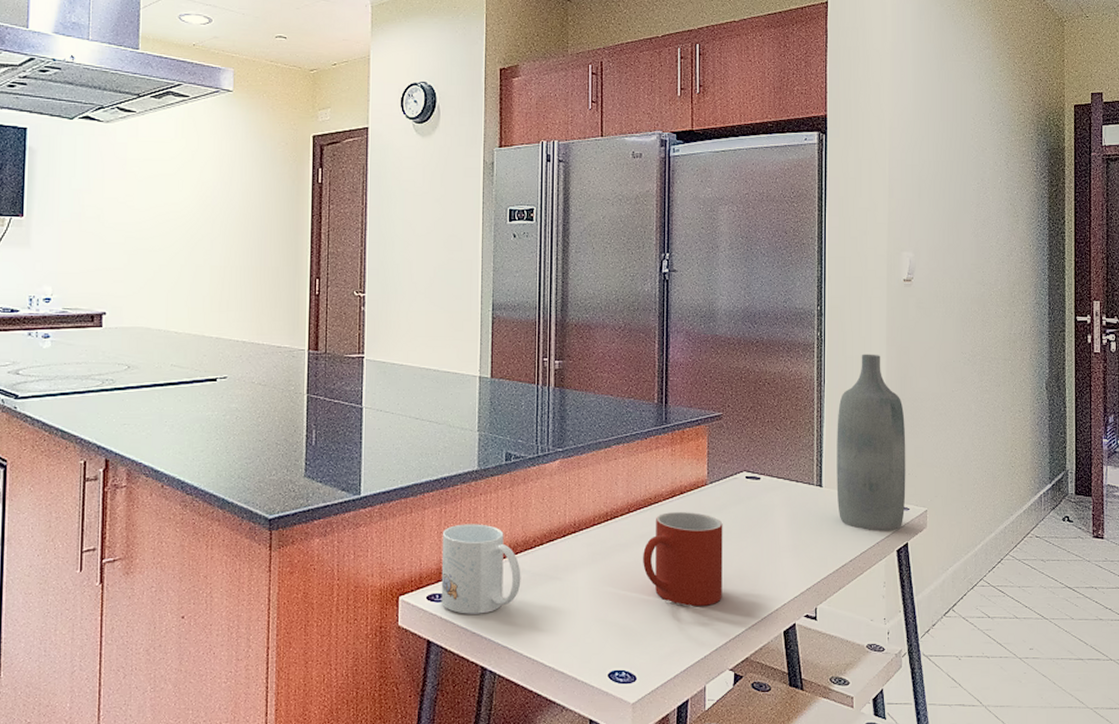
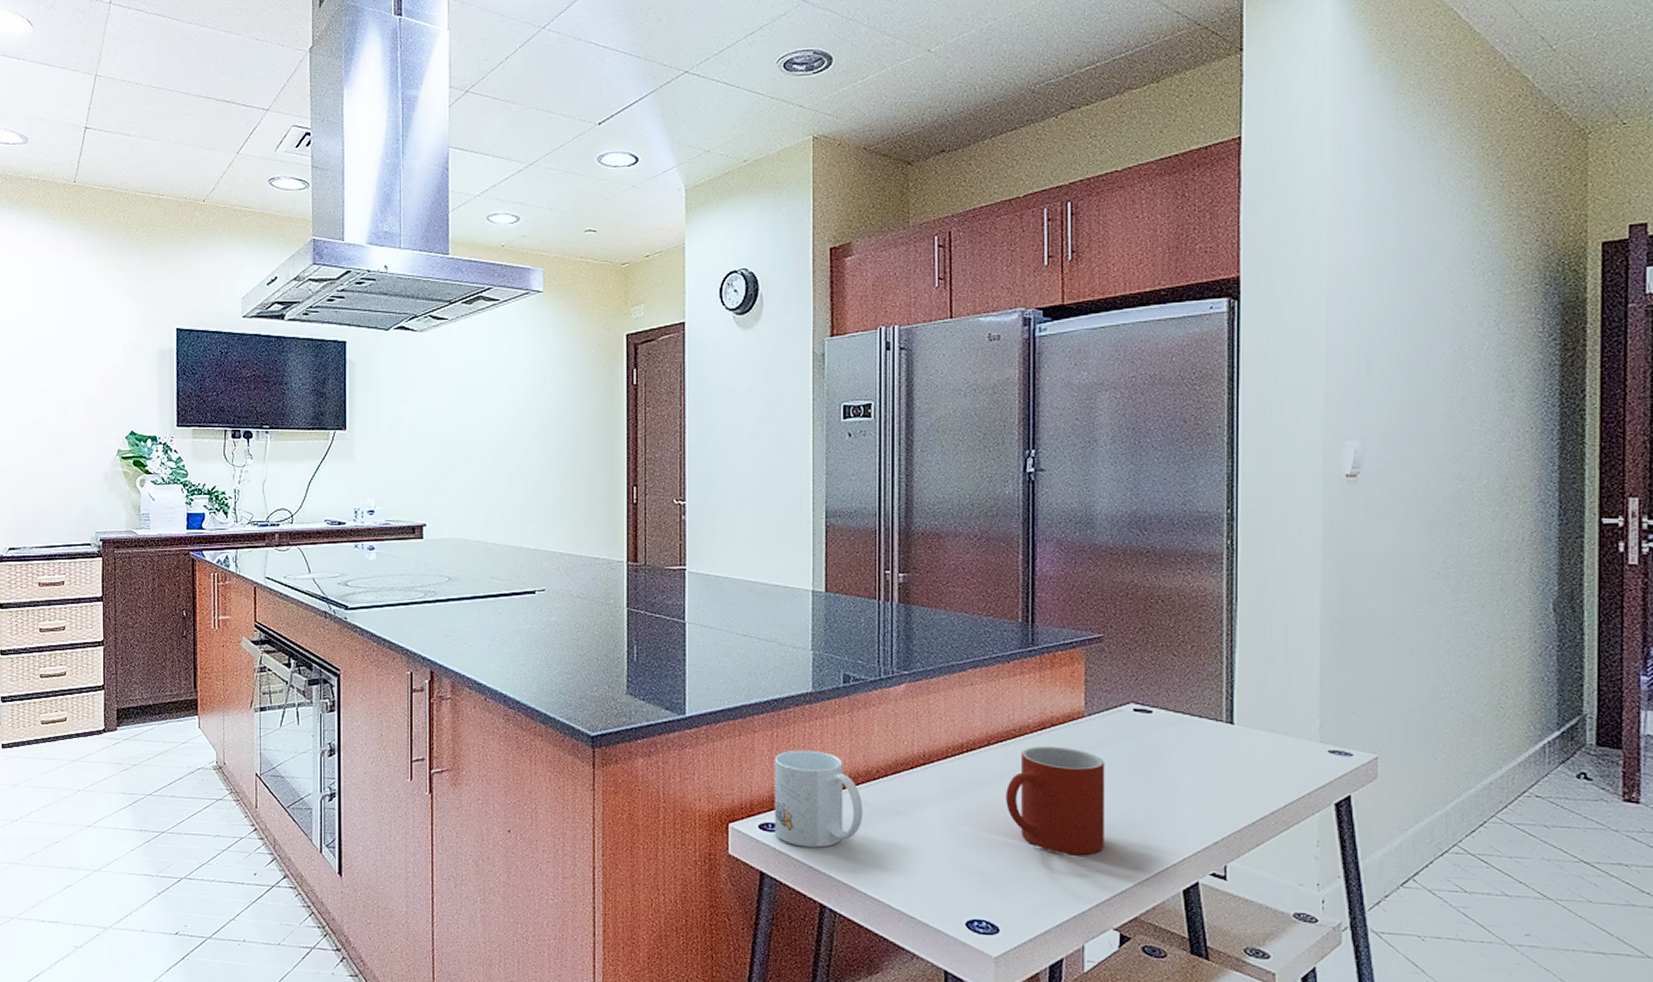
bottle: present [836,354,906,531] -> none [1253,566,1349,781]

